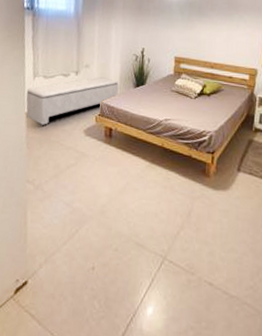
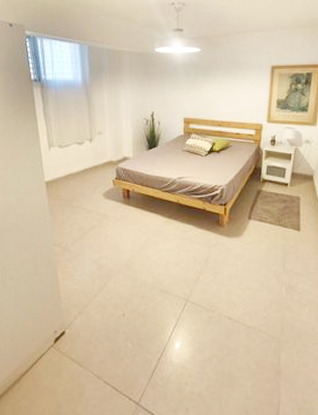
bench: present [26,77,119,125] -> none [44,143,132,192]

